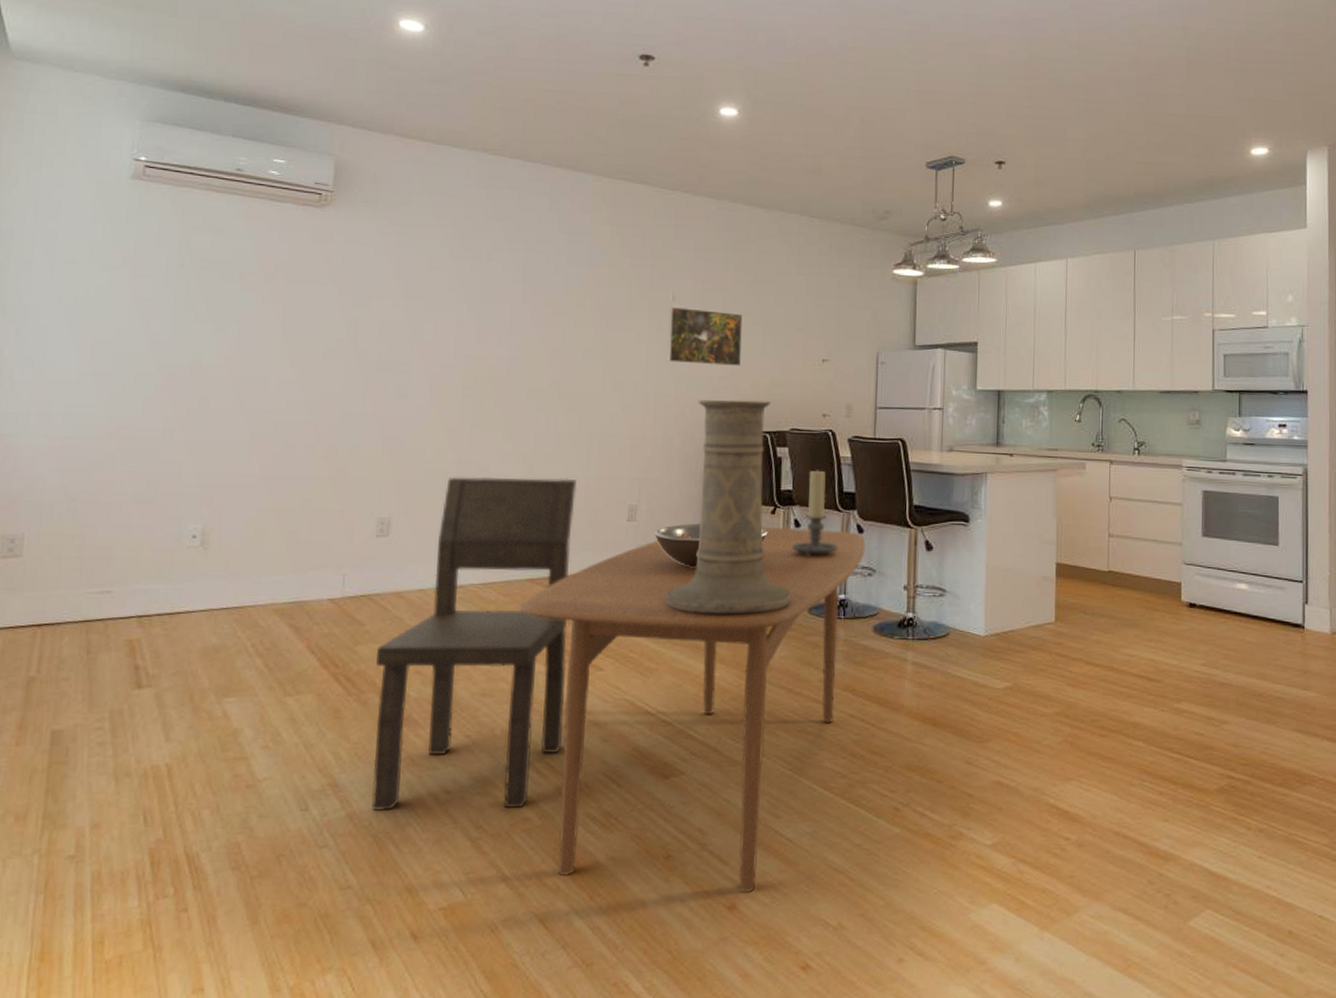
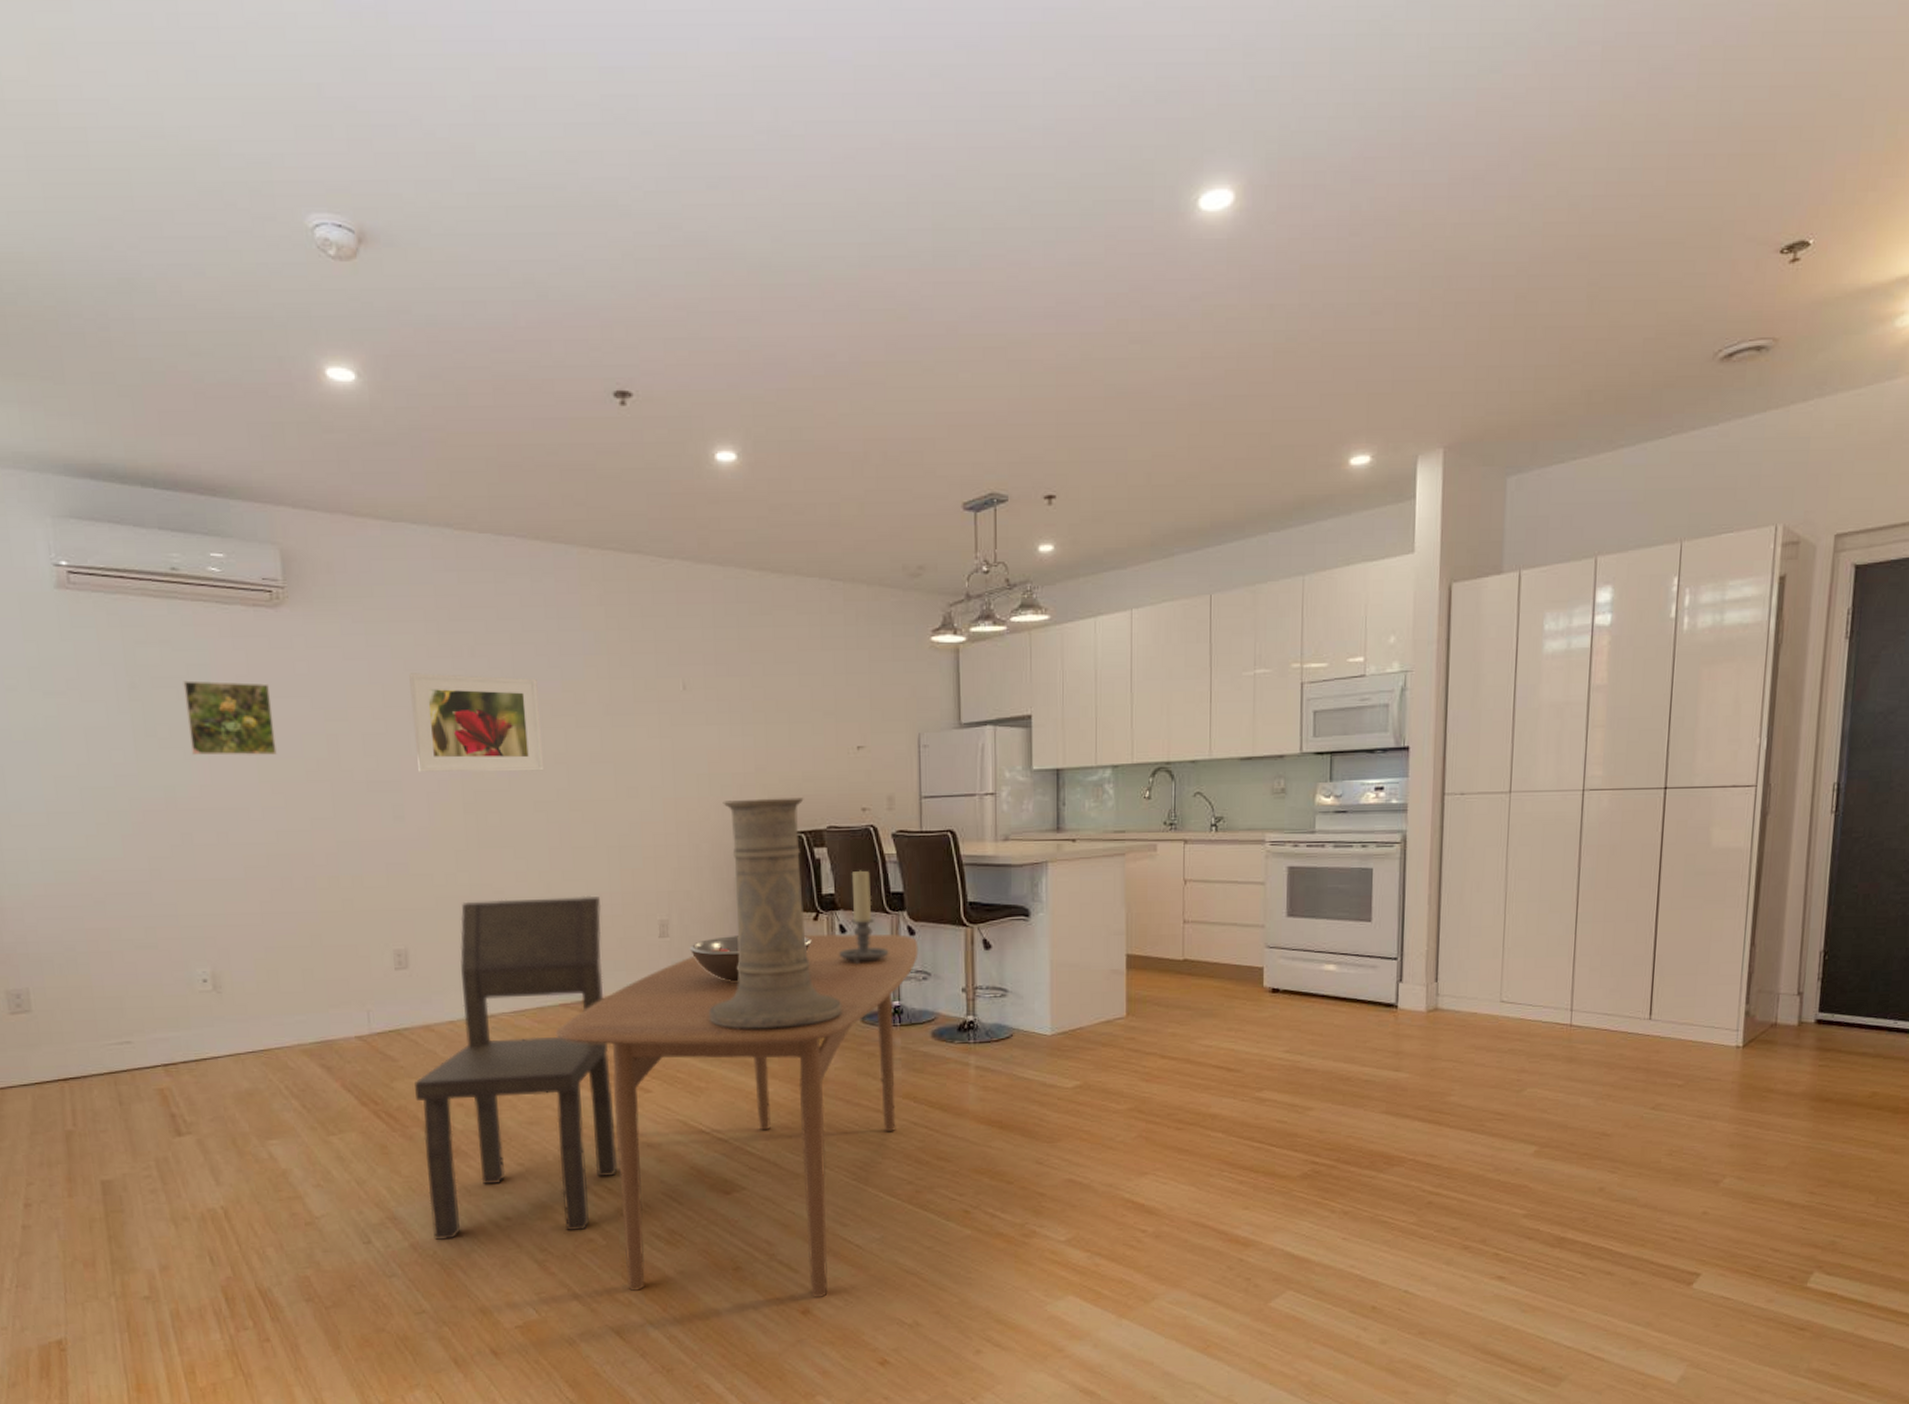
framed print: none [223,264,305,333] -> present [183,680,277,756]
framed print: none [427,270,544,363] -> present [409,673,545,773]
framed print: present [667,306,743,366] -> none [681,696,768,762]

